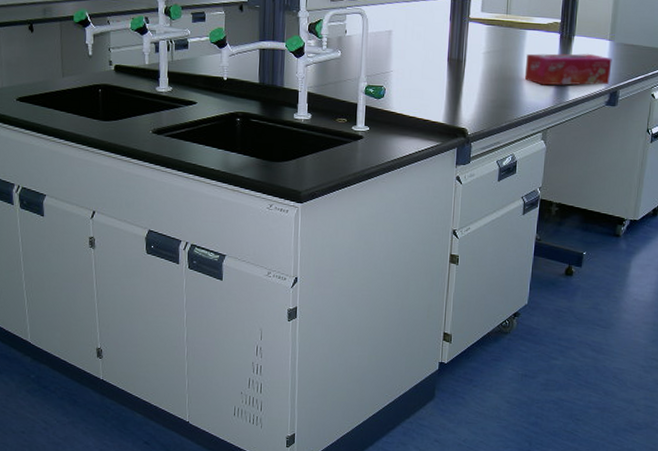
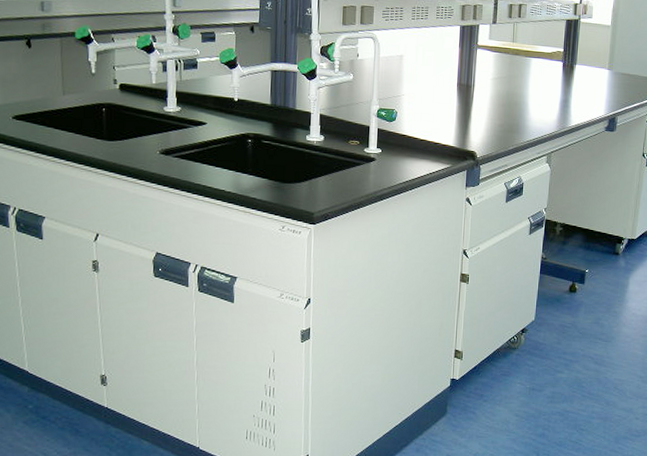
tissue box: present [524,53,612,86] -> none [530,80,611,112]

